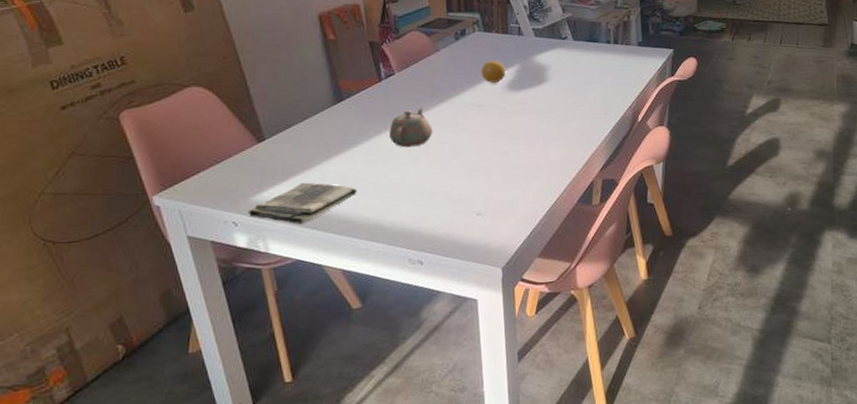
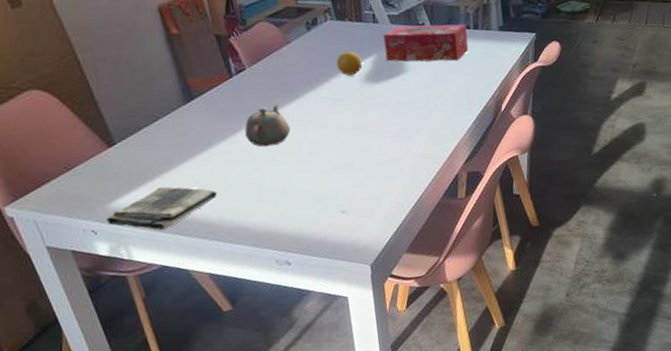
tissue box: none [527,38,608,73] -> present [383,23,469,62]

